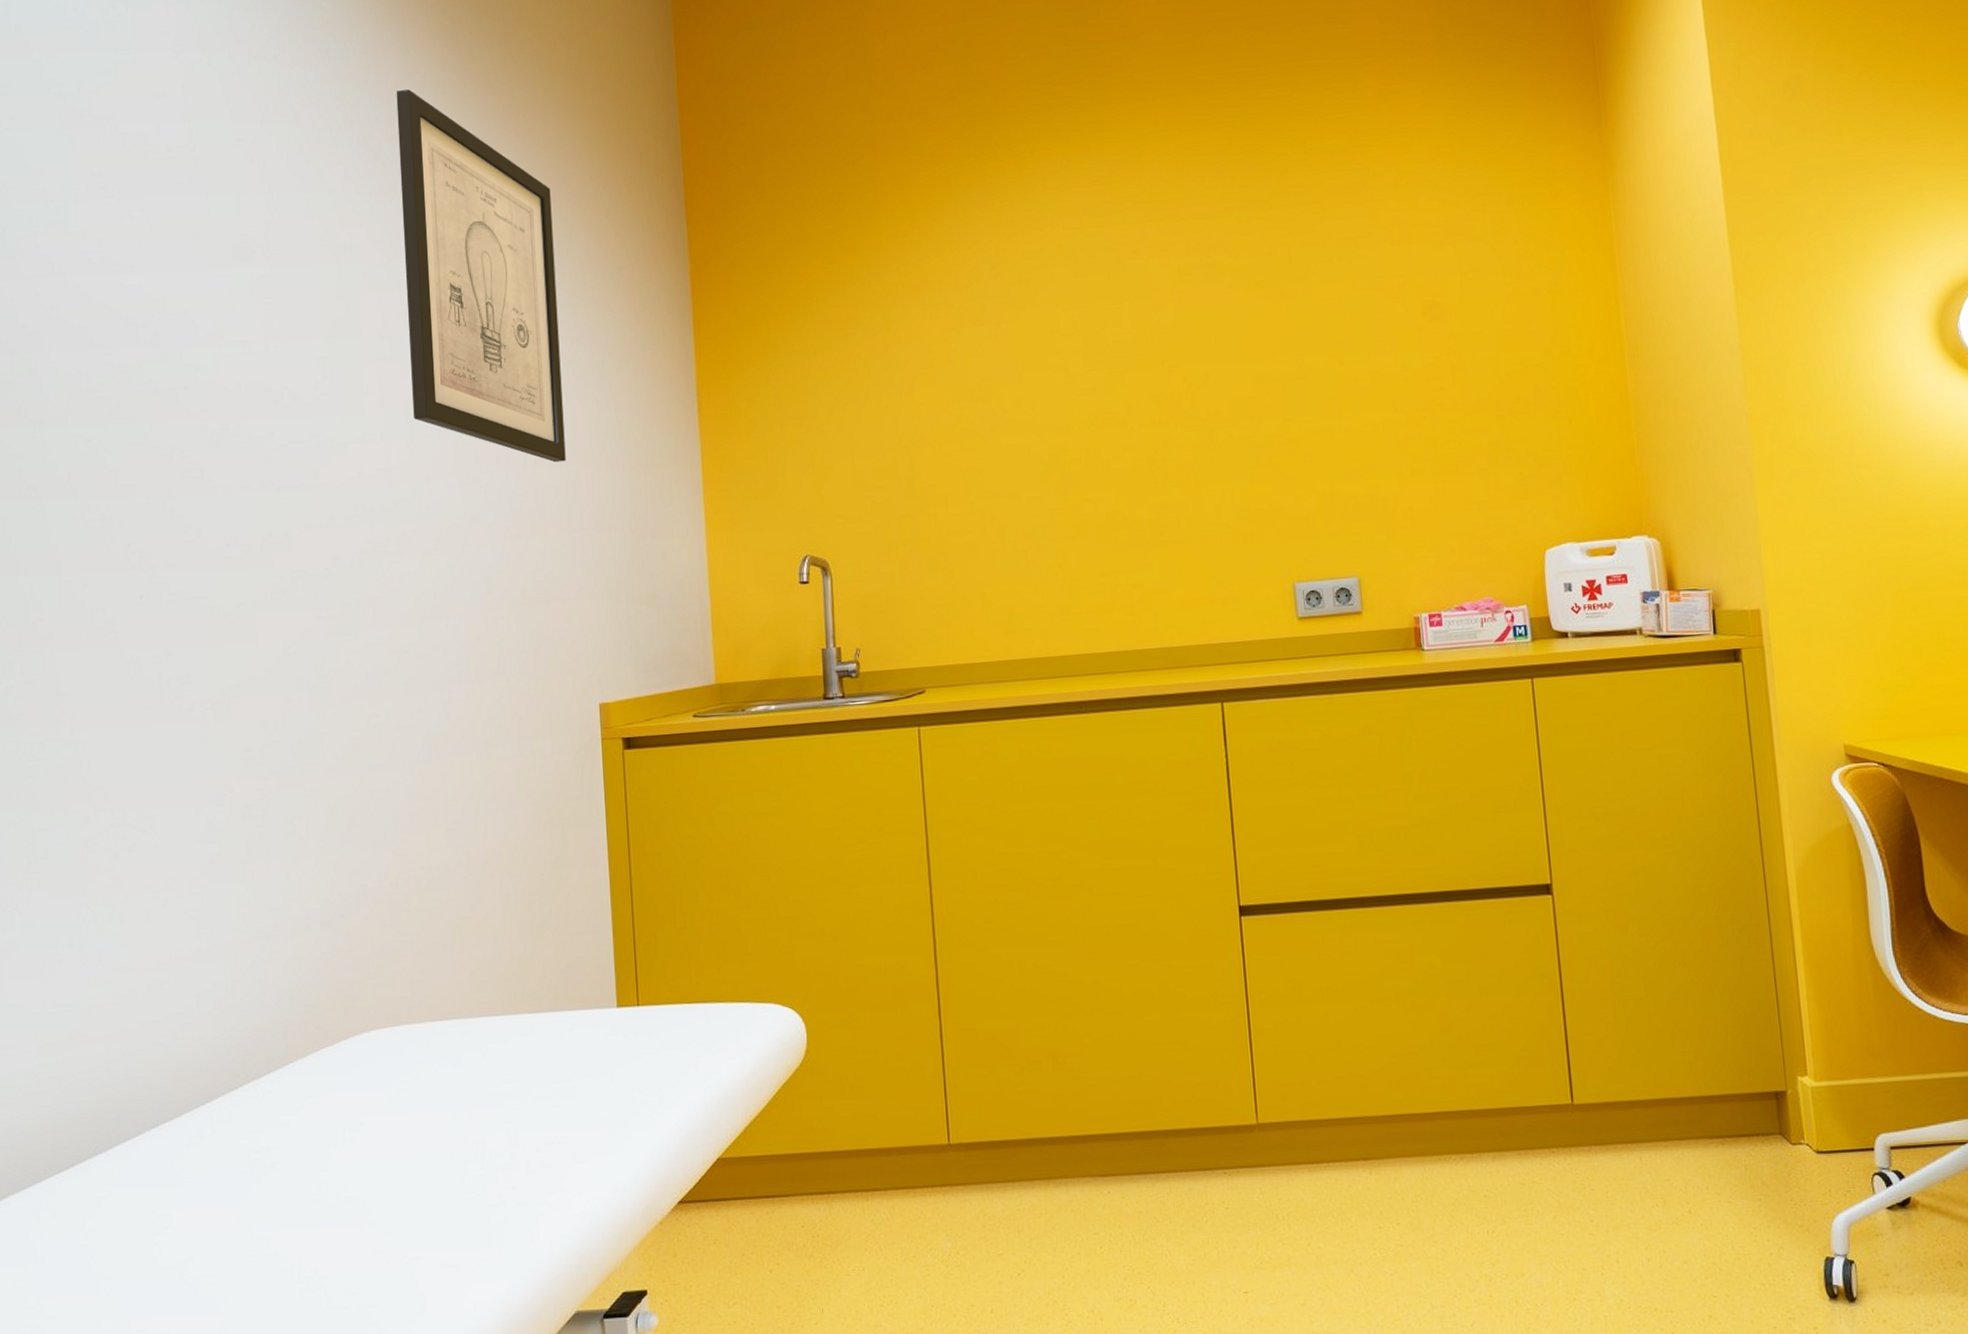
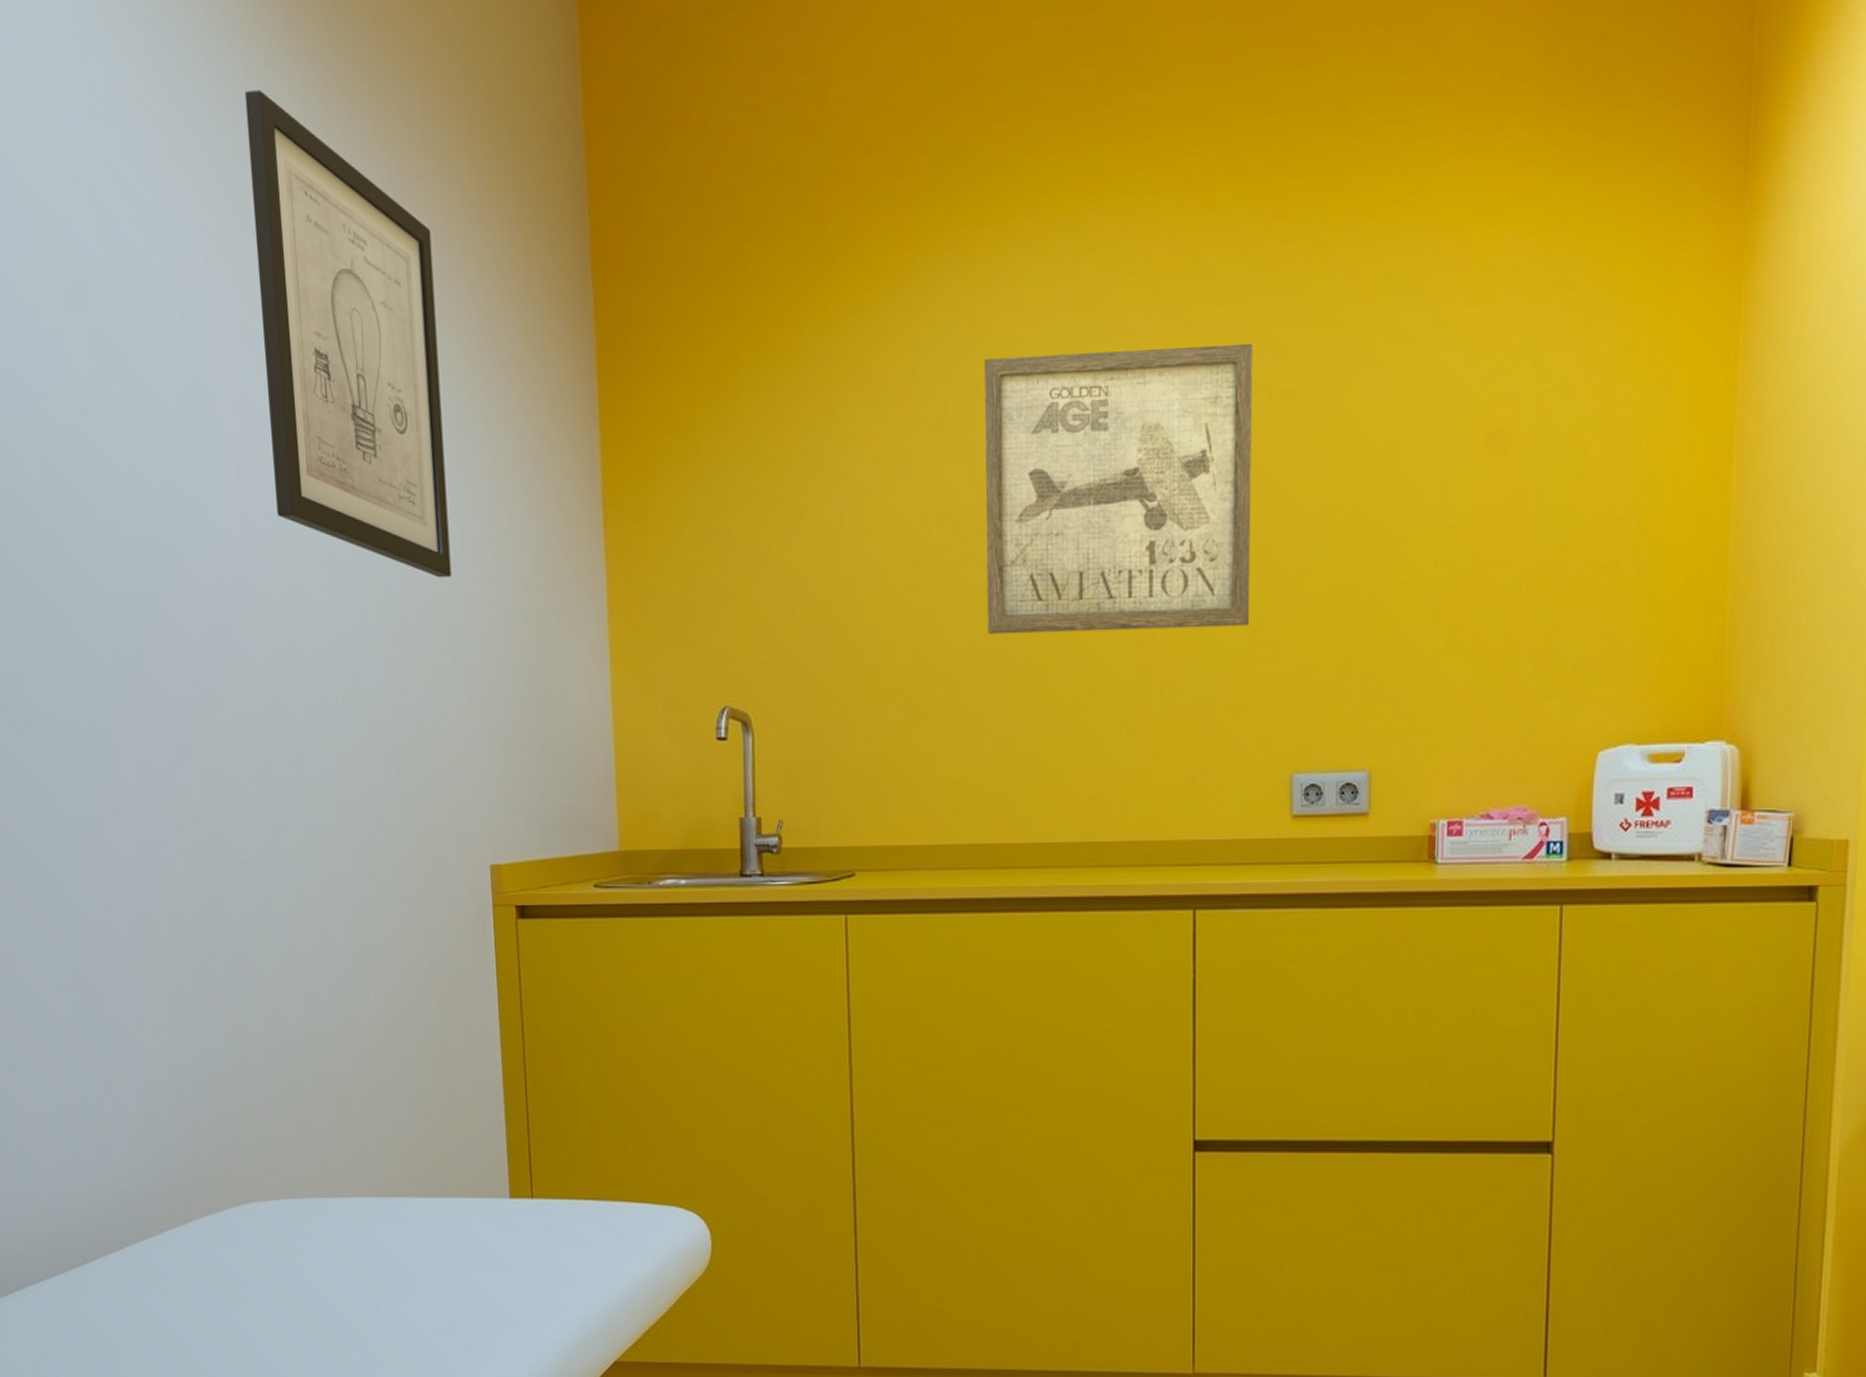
wall art: none [1014,246,1248,484] -> present [984,343,1252,635]

